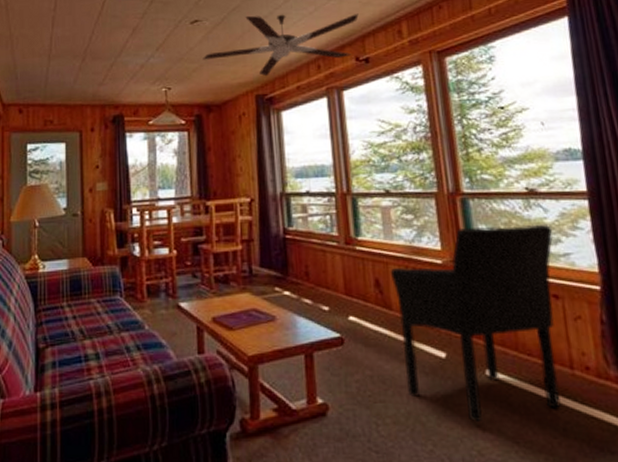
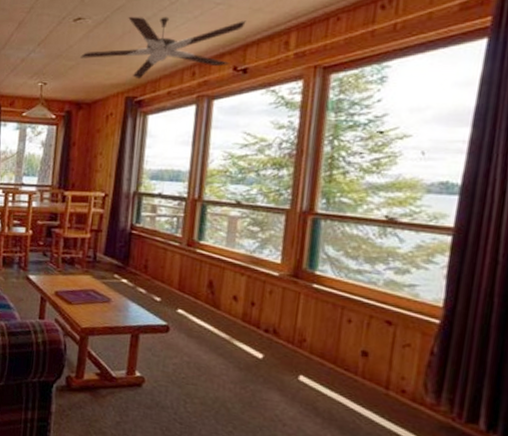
armchair: present [390,224,561,423] -> none [220,245,404,420]

